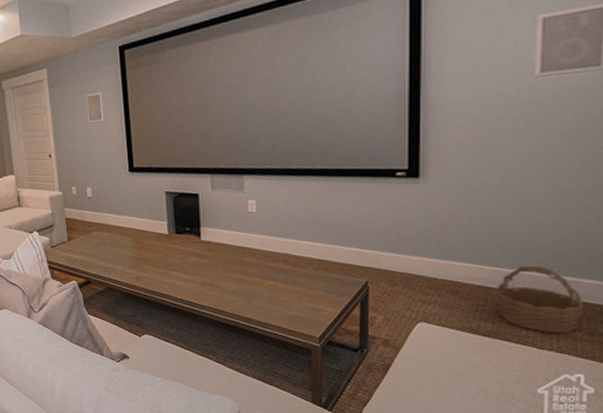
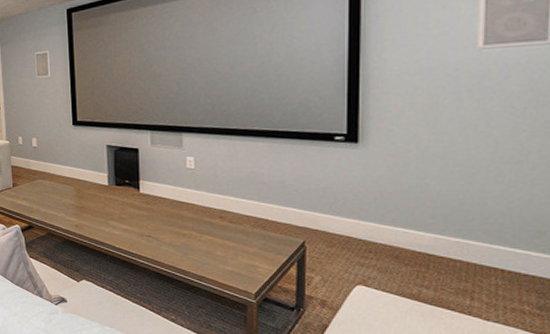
basket: present [497,265,584,334] -> none [439,235,533,306]

